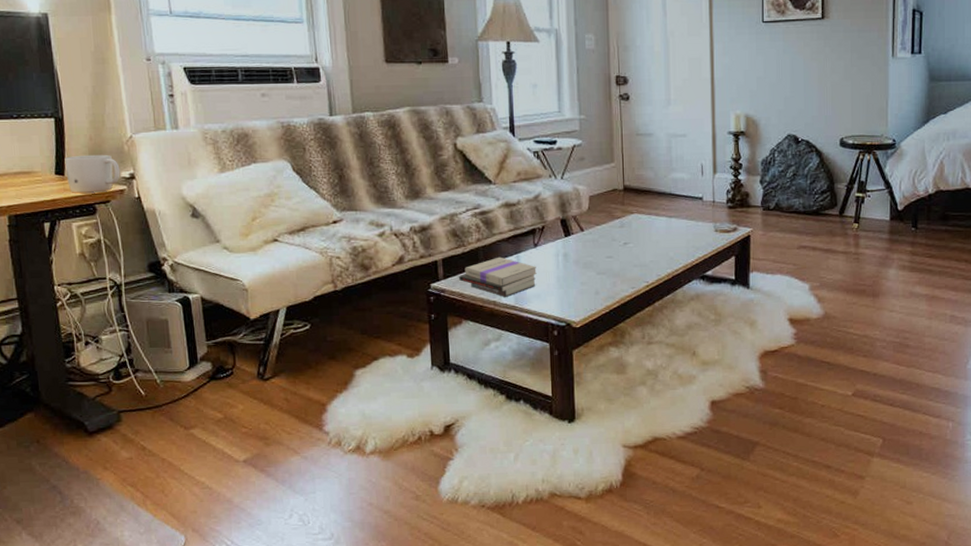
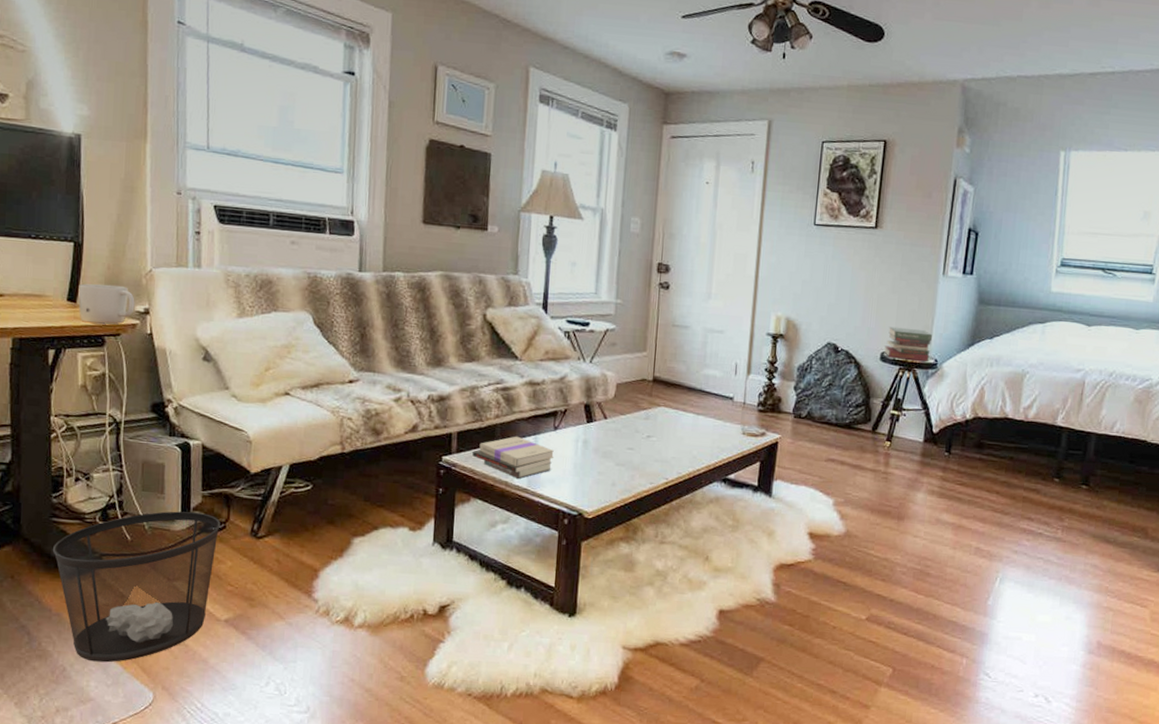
waste bin: none [72,361,228,513] -> present [52,511,221,663]
books: none [843,112,888,143] -> present [884,326,932,361]

